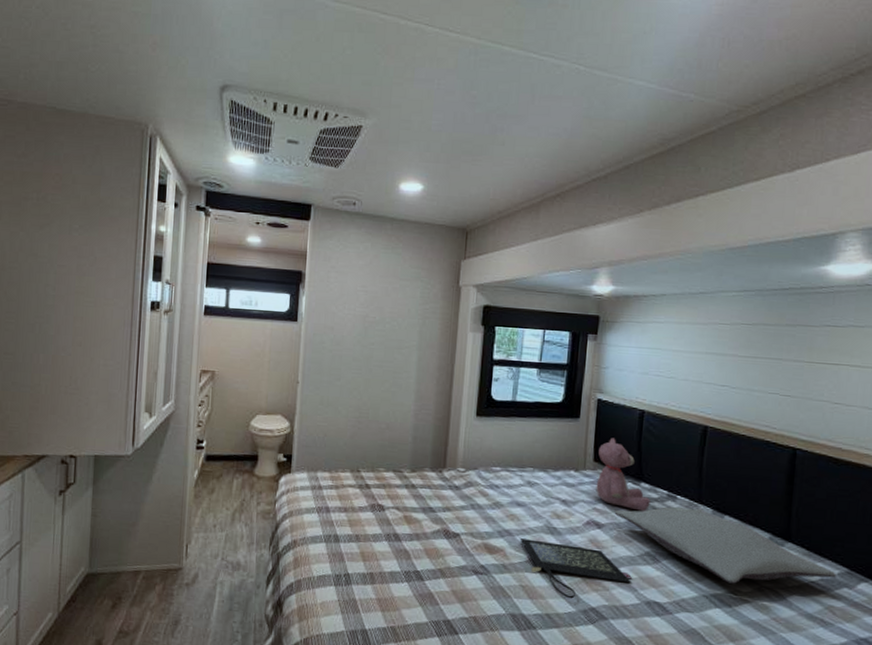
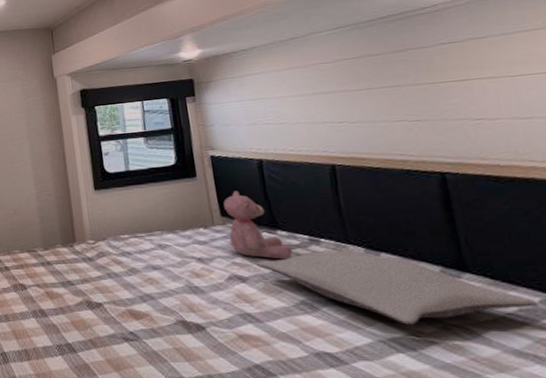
clutch bag: present [520,538,632,599] -> none [163,301,293,357]

